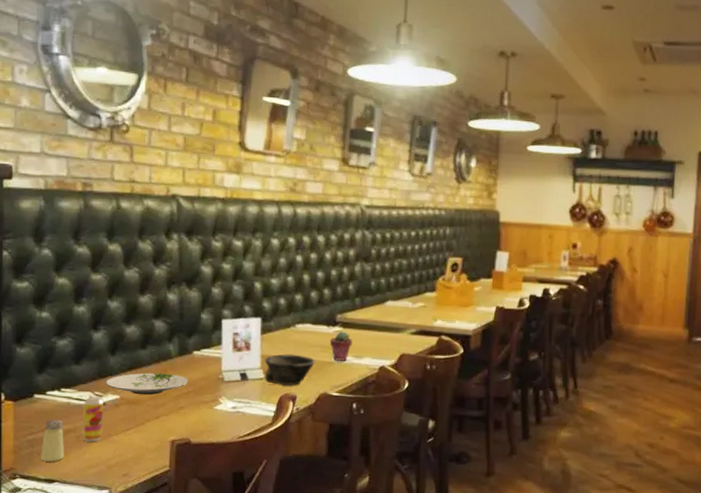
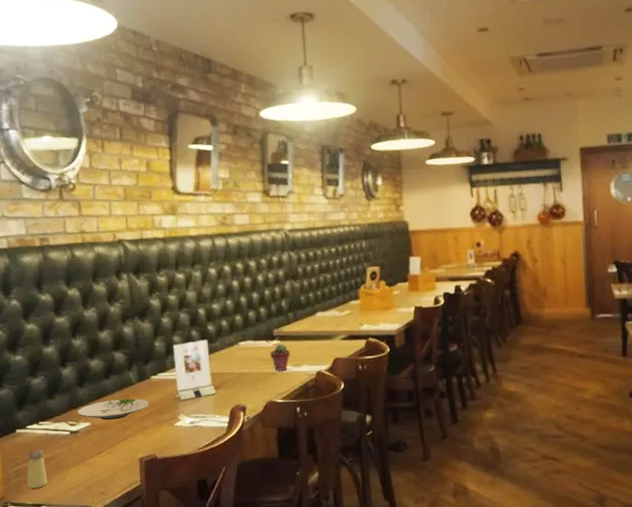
beverage can: present [82,395,103,442] -> none [60,425,79,467]
bowl: present [264,353,316,385] -> none [214,369,260,398]

